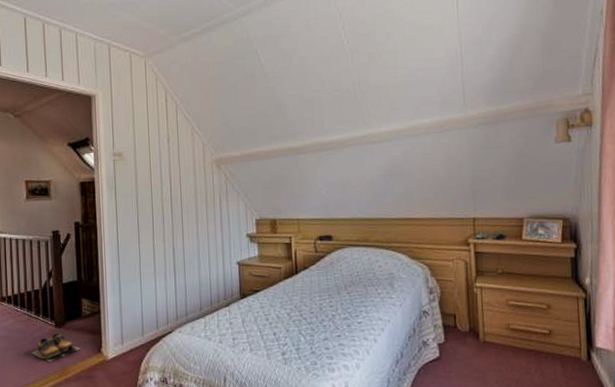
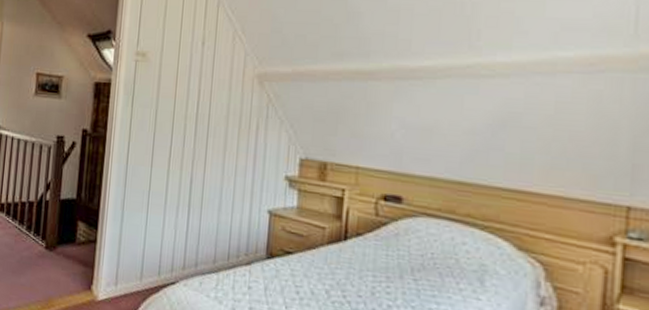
shoes: present [31,333,81,362] -> none [16,256,70,289]

